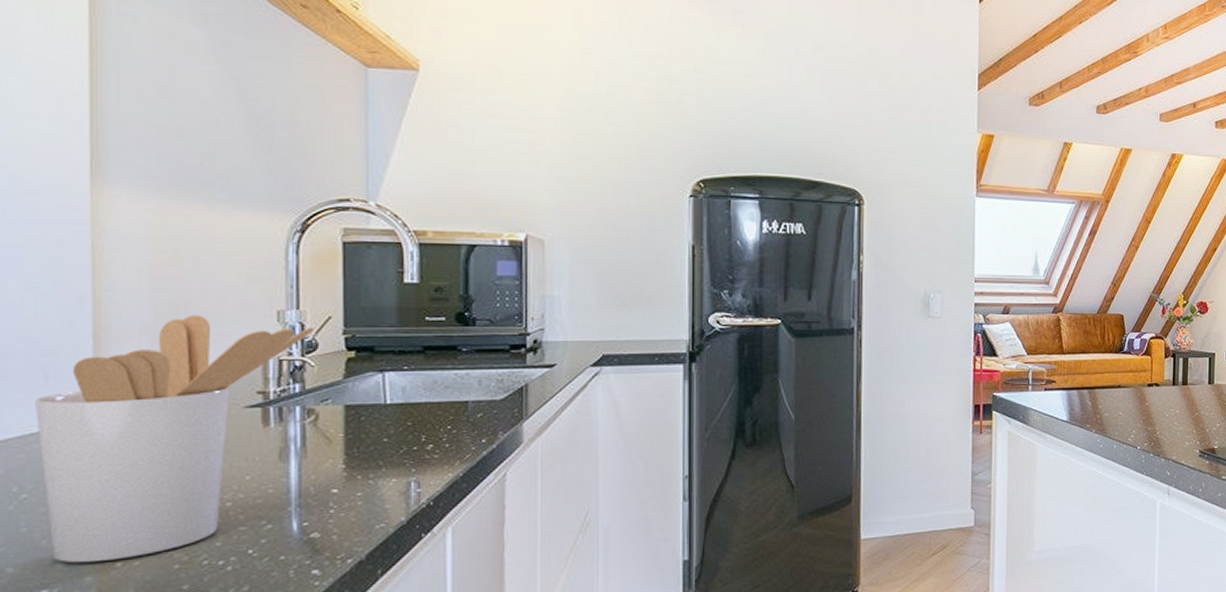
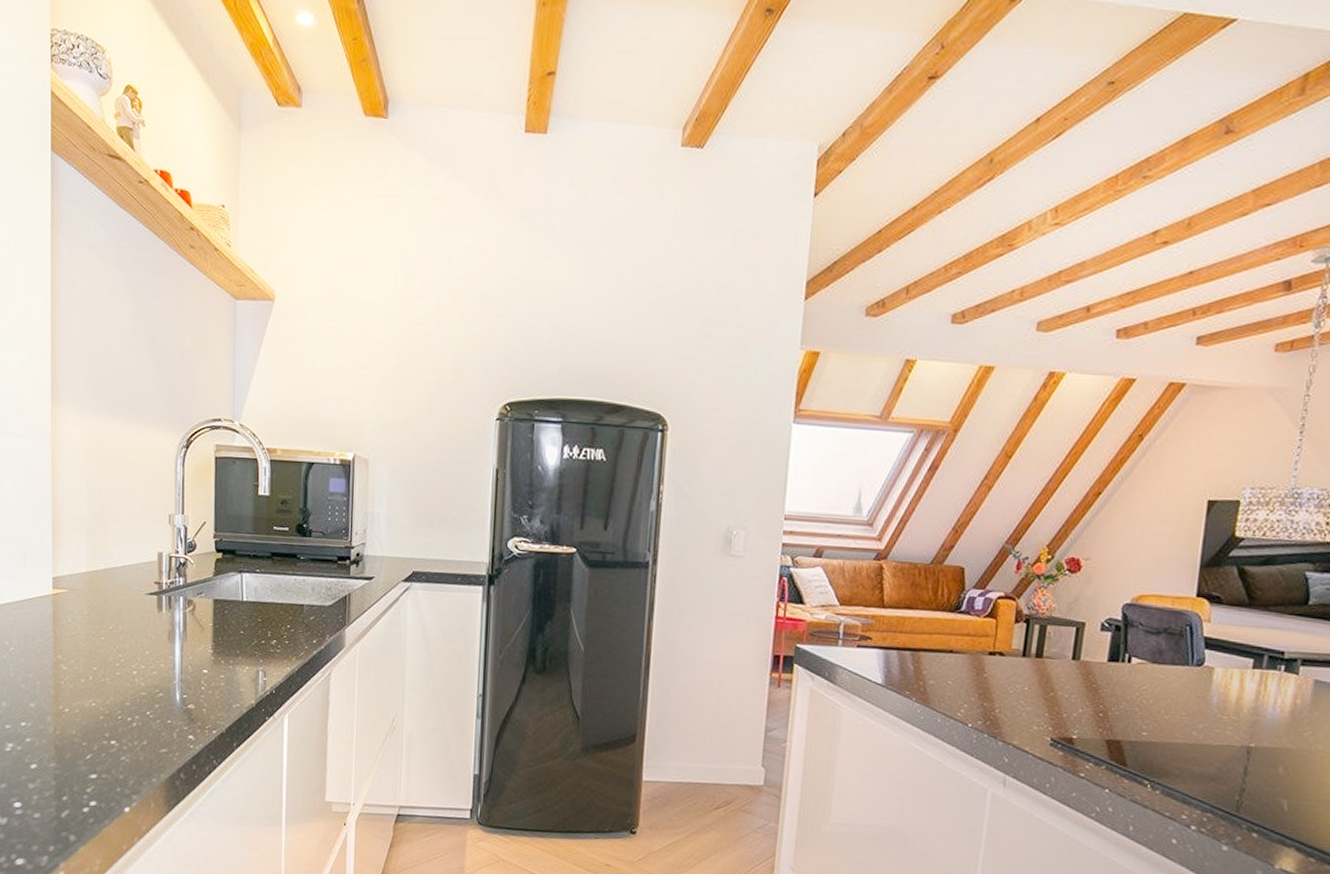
utensil holder: present [35,315,314,564] -> none [18,514,194,707]

